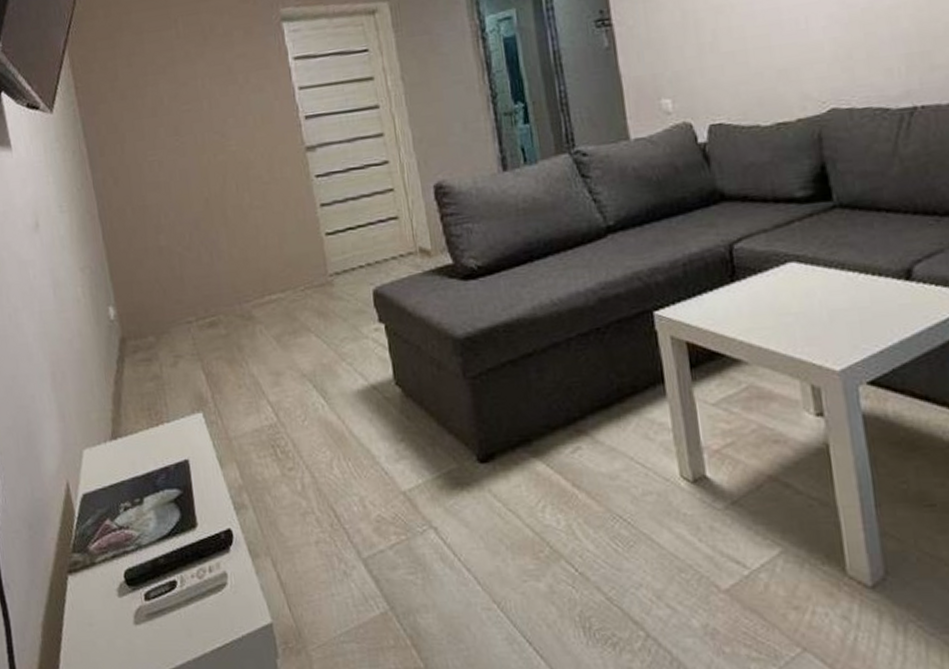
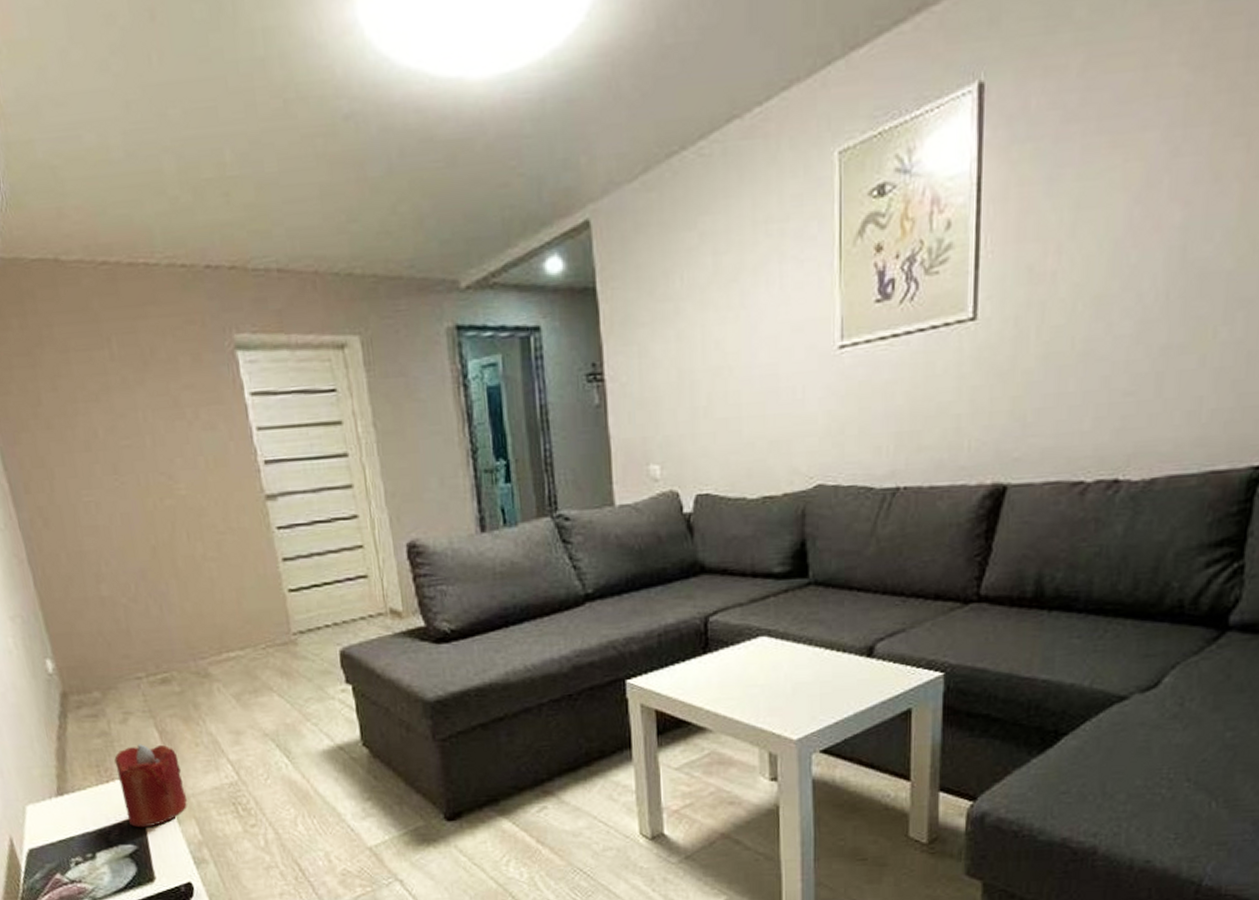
candle: none [164,387,230,472] -> present [114,744,188,828]

